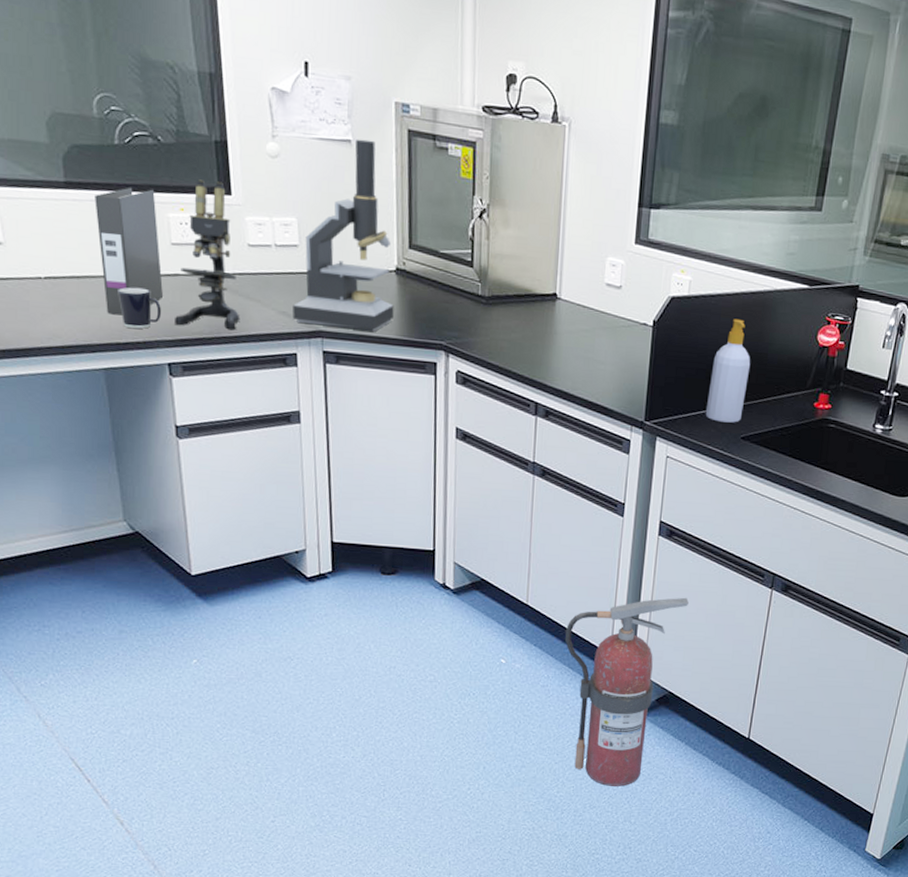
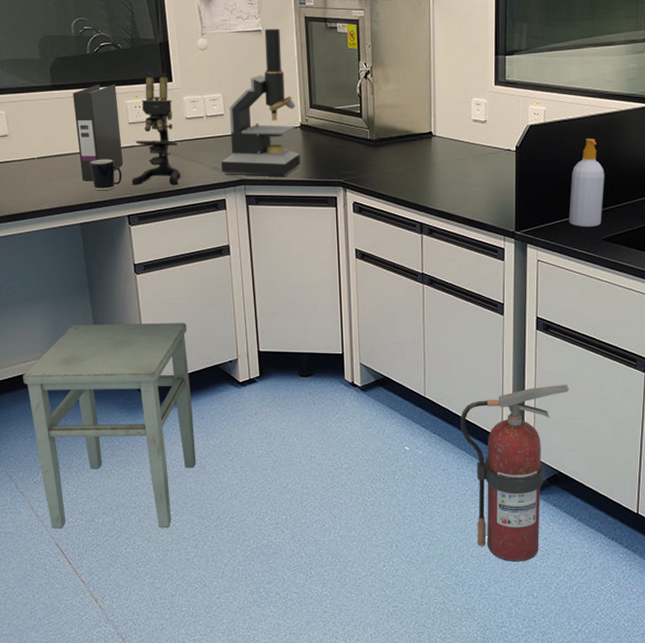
stool: none [25,496,251,742] -> present [22,322,196,529]

